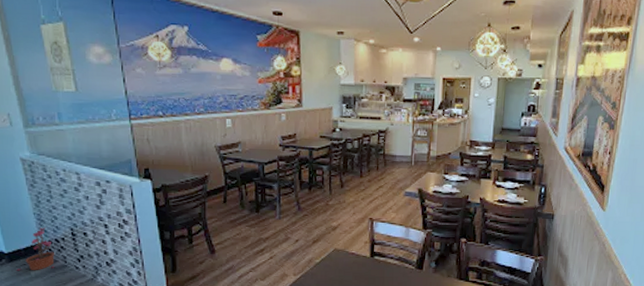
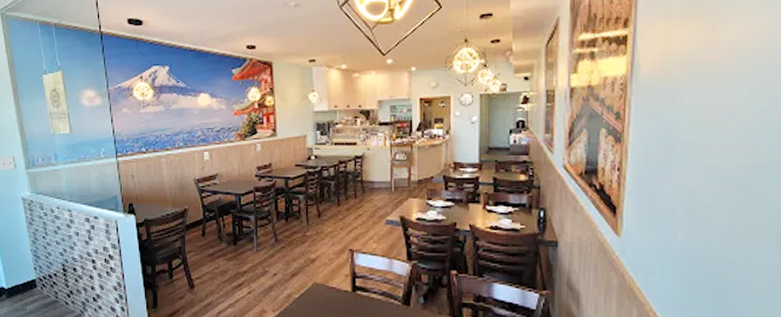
potted plant: present [16,228,55,271] -> none [14,264,47,307]

